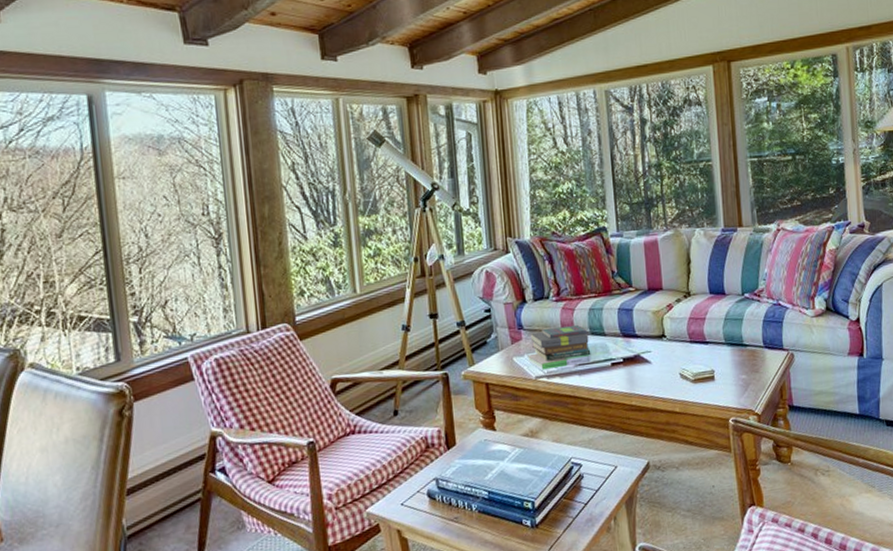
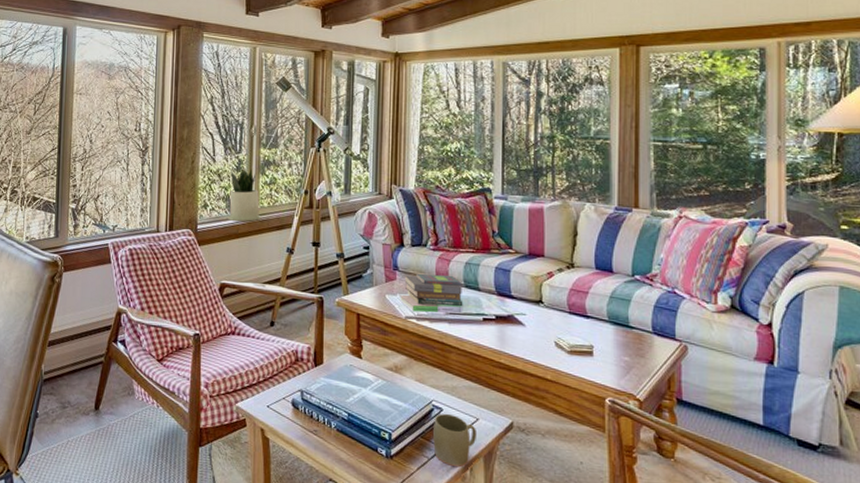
planter: none [325,242,371,306] -> present [228,169,263,223]
mug: none [574,468,617,520] -> present [432,413,478,467]

